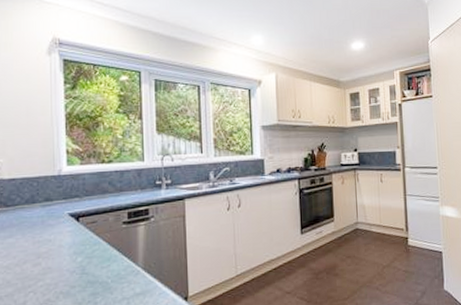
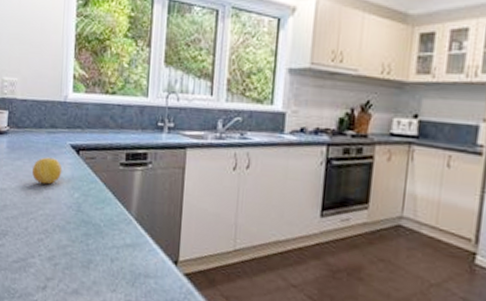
fruit: none [26,229,62,256] -> present [31,157,63,185]

